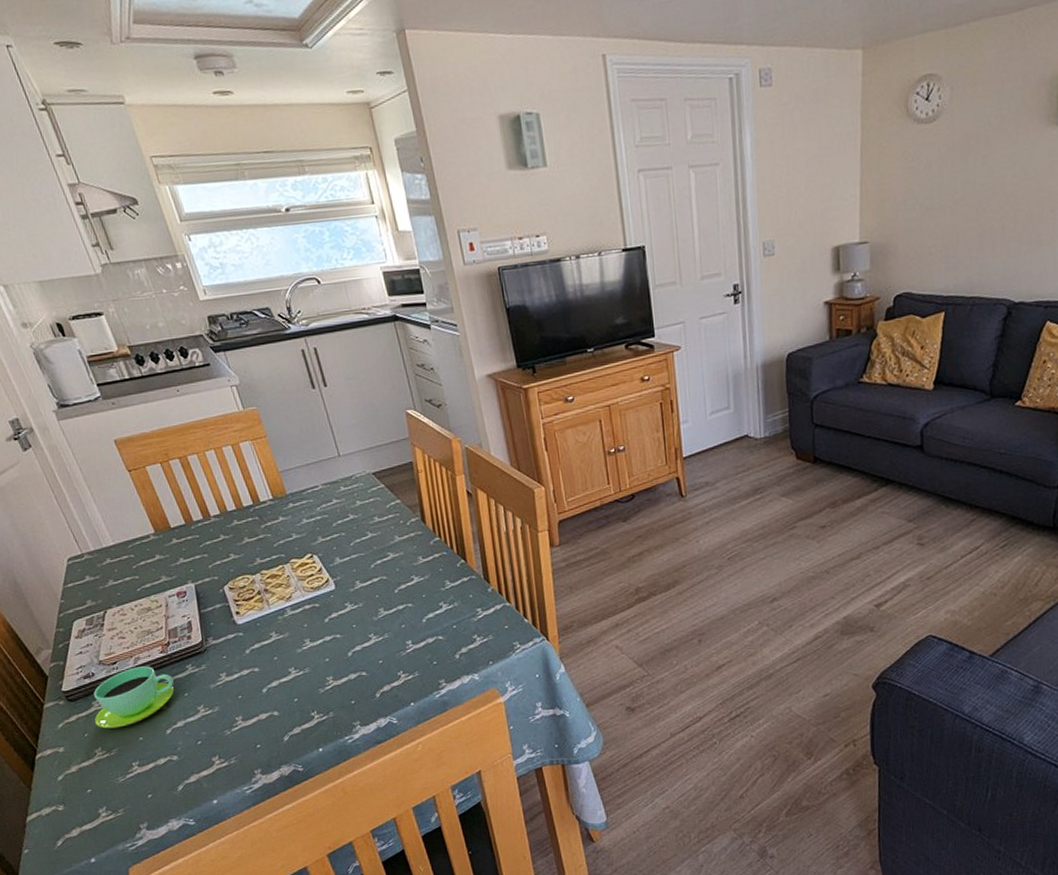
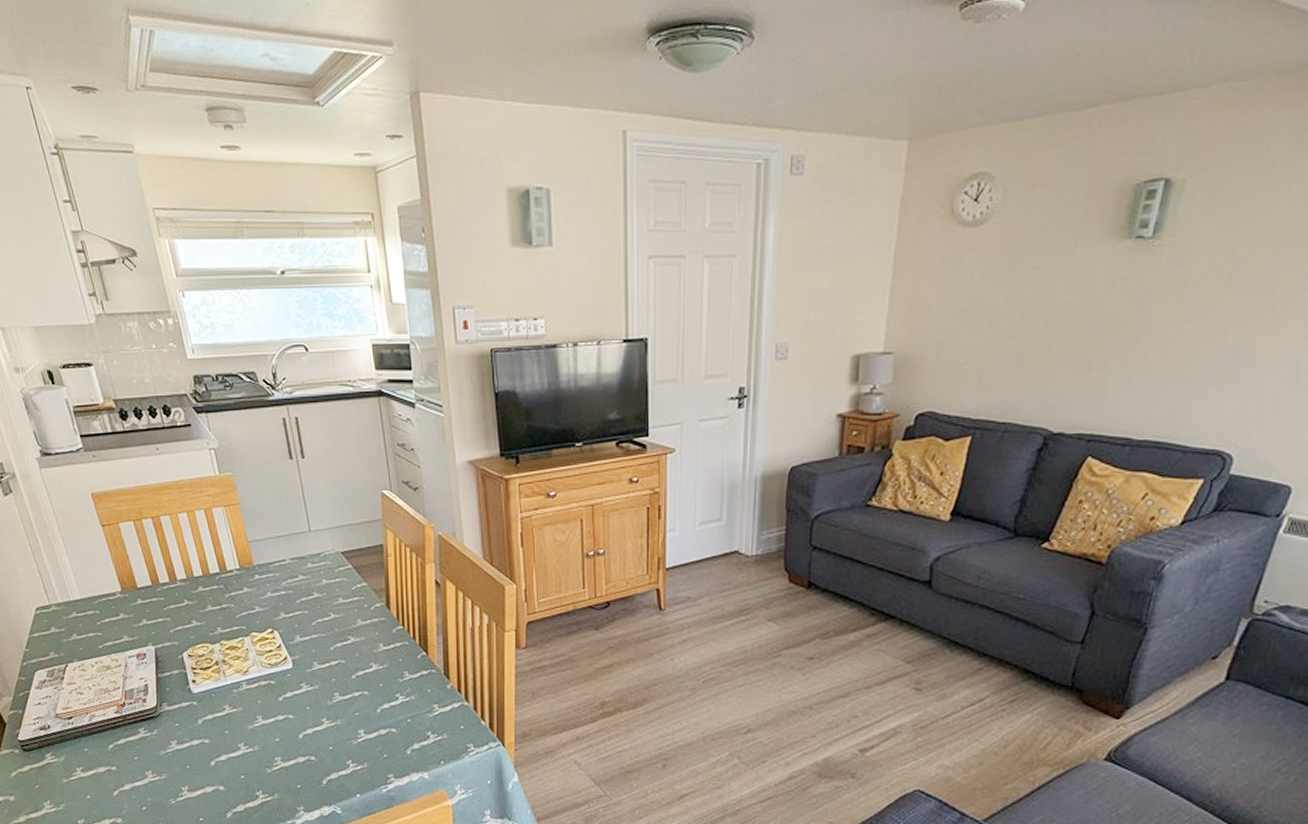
cup: present [93,666,174,729] -> none [45,724,125,784]

